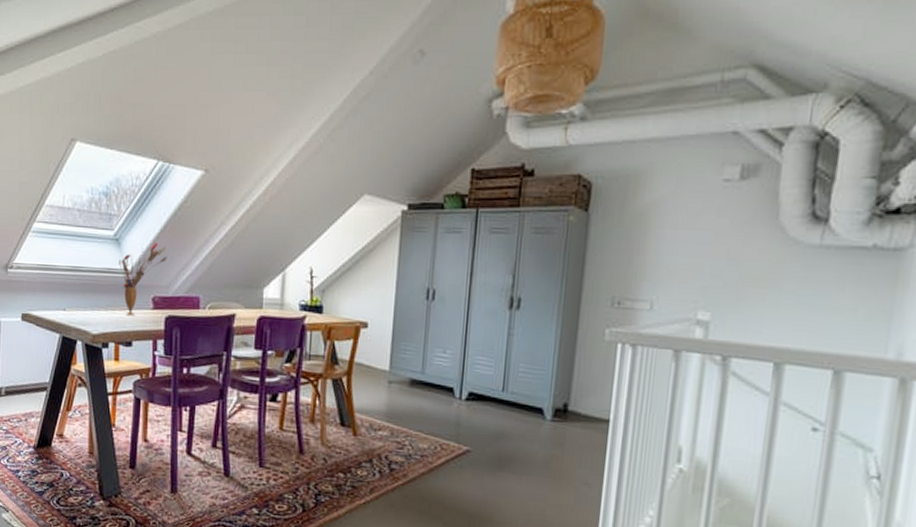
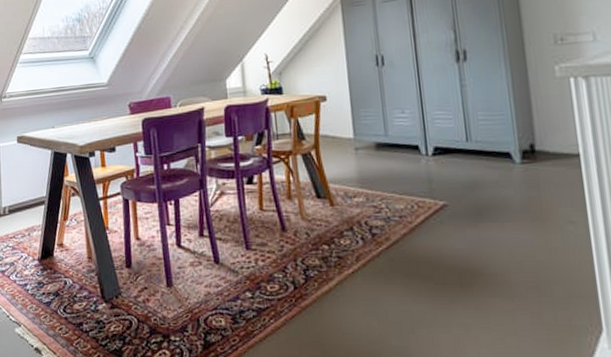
bouquet: present [119,242,168,316] -> none [96,54,138,124]

